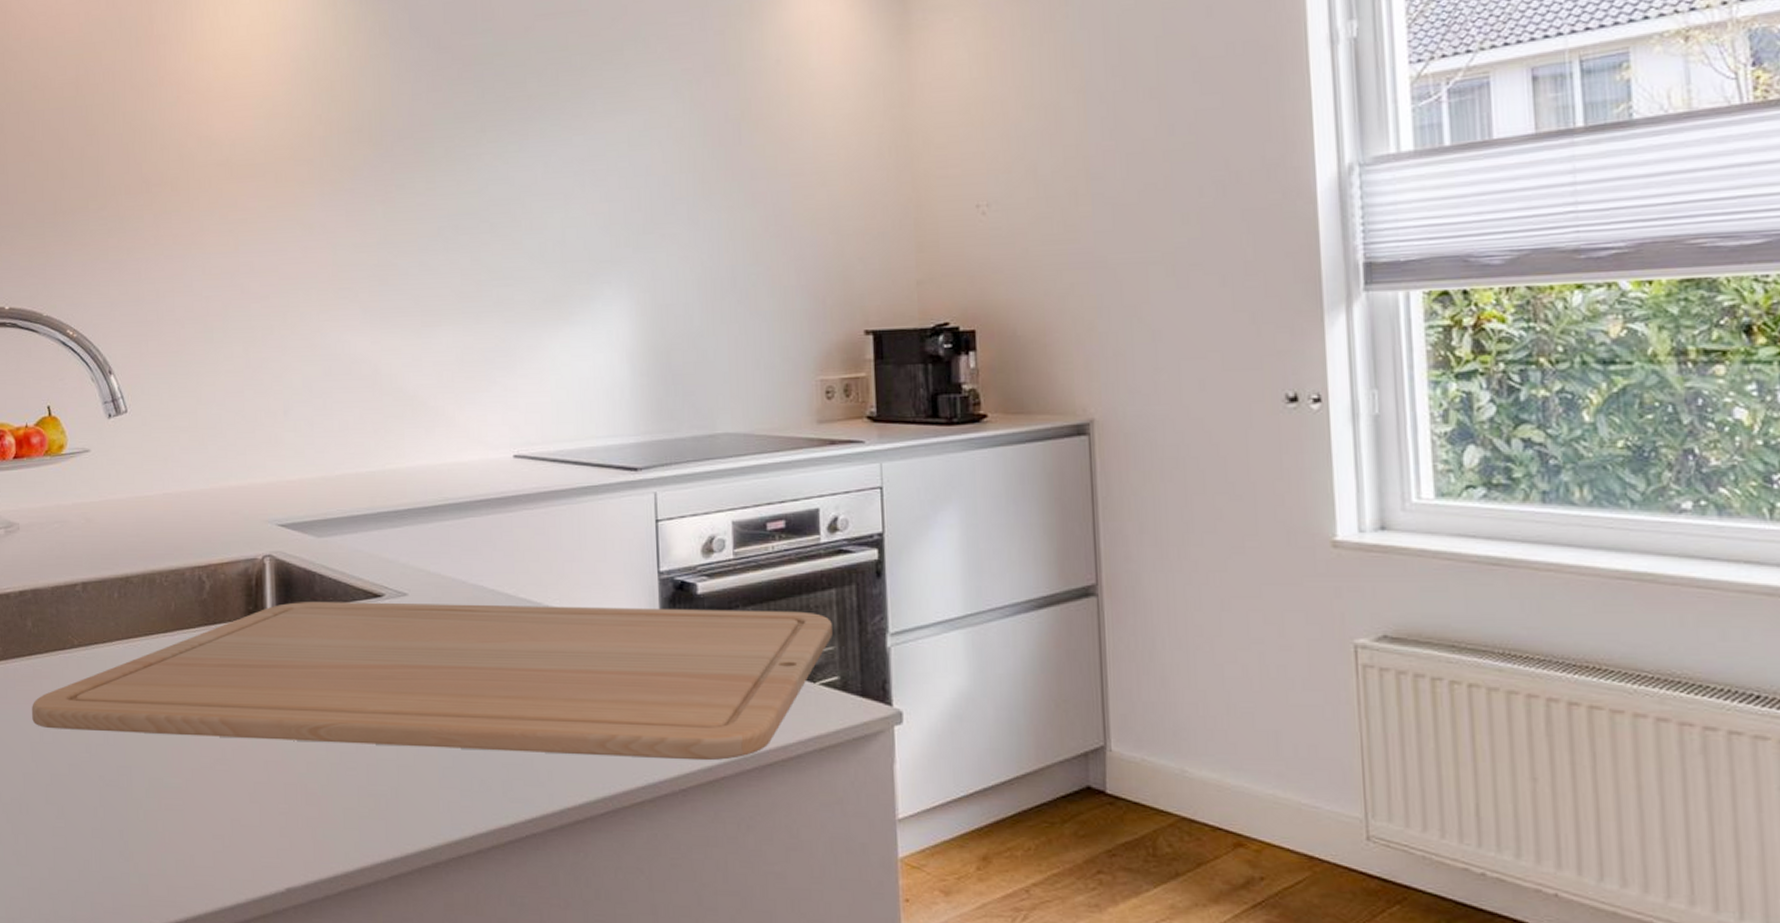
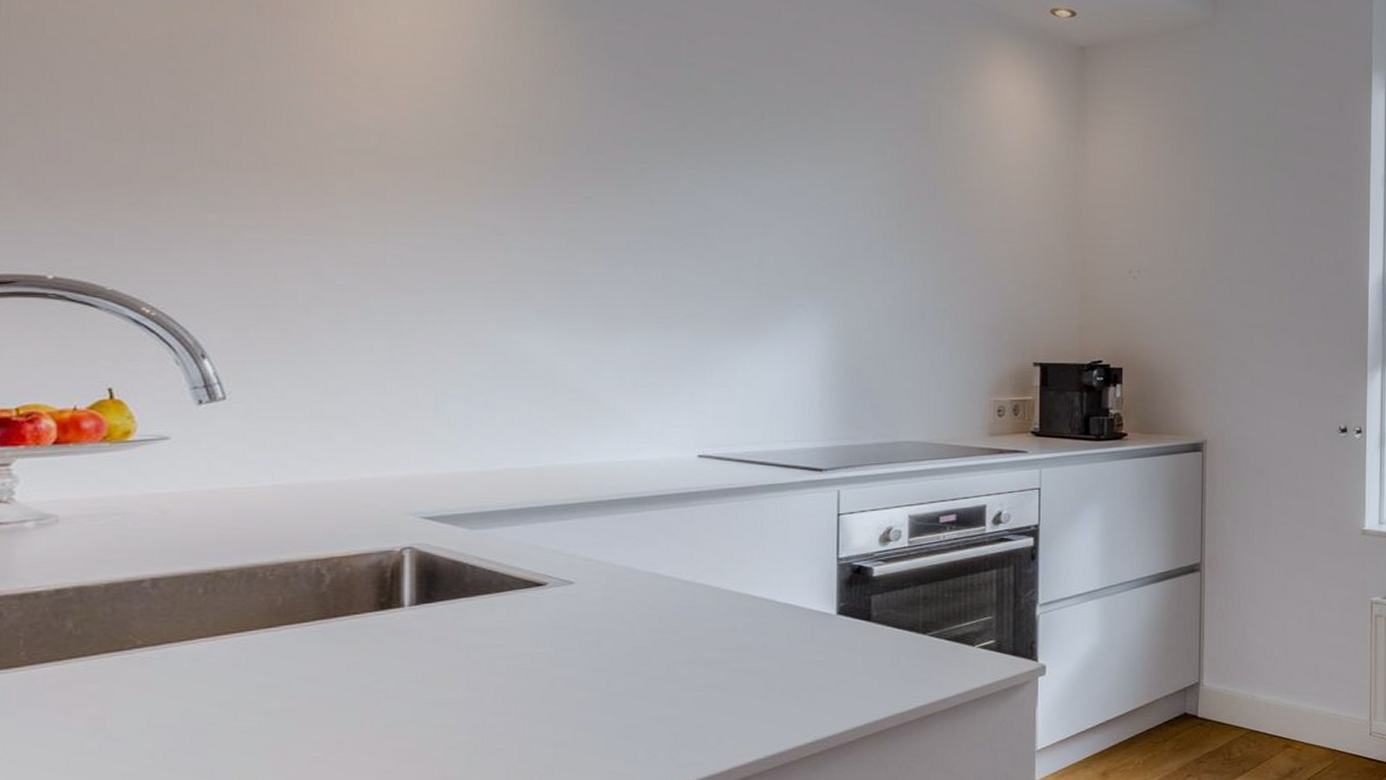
chopping board: present [32,602,833,761] -> none [69,588,991,737]

